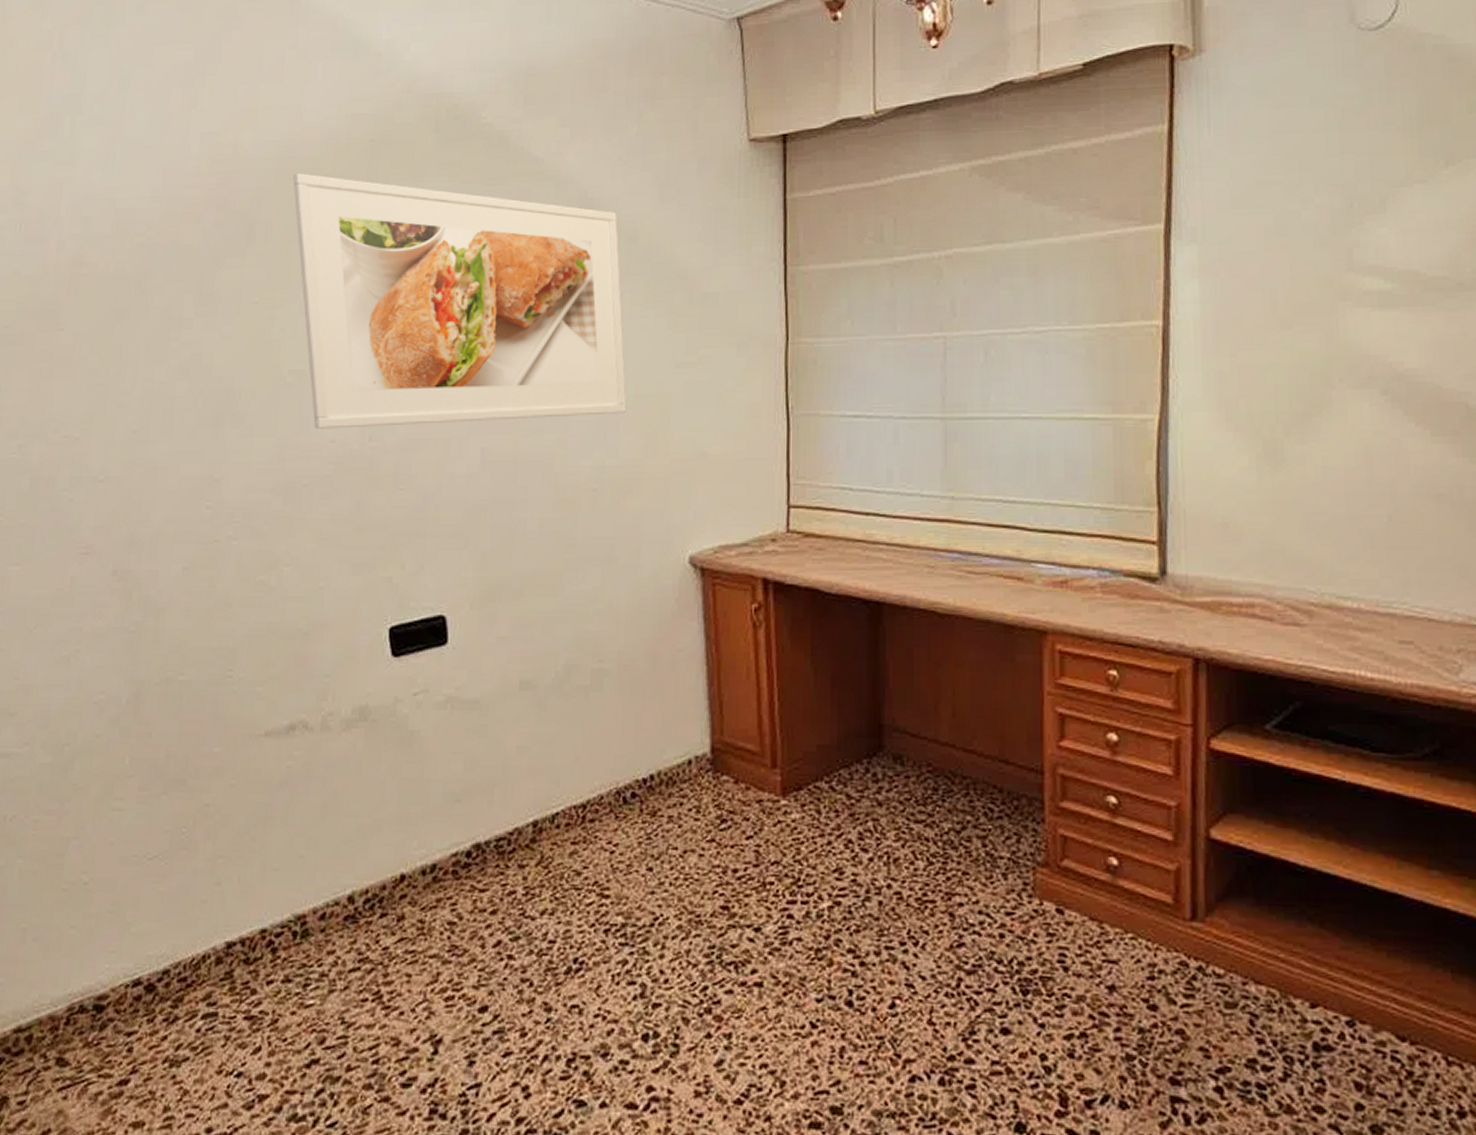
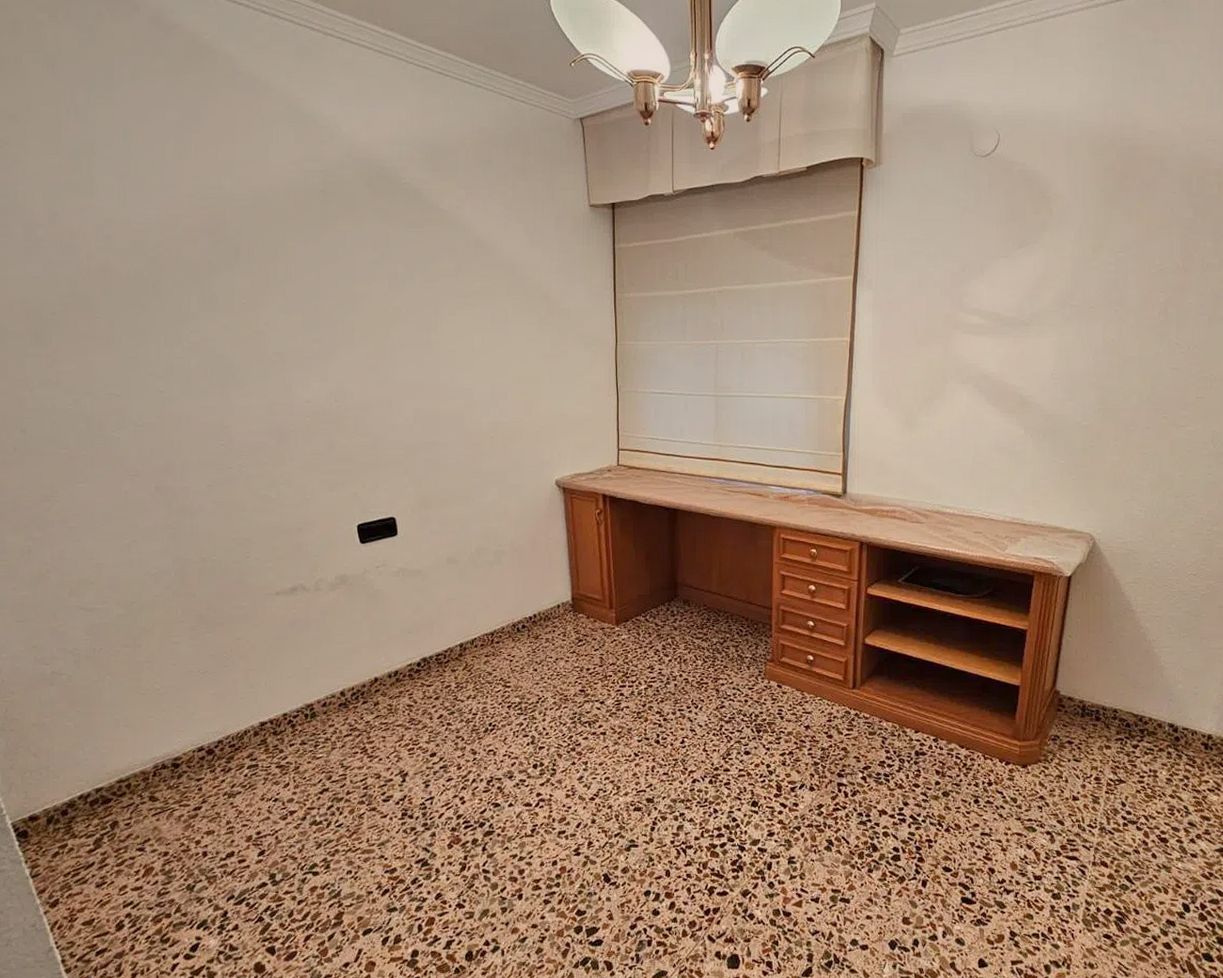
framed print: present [293,173,627,429] -> none [266,211,511,393]

